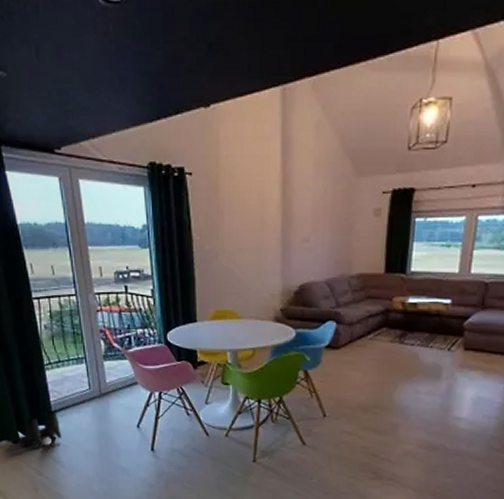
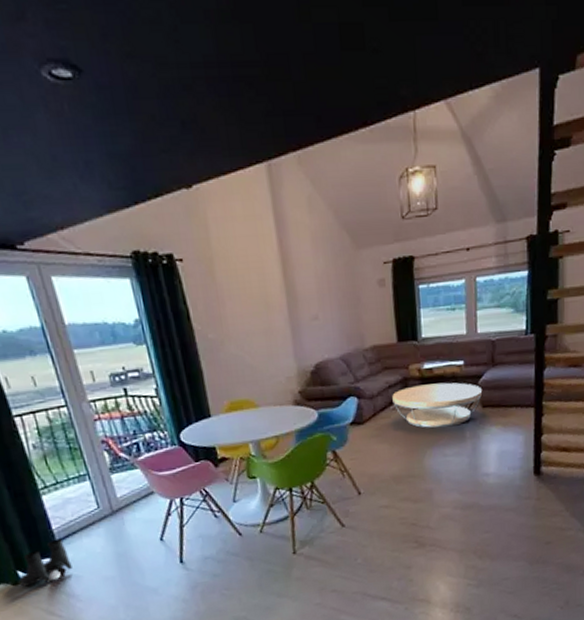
coffee table: none [371,318,467,365] -> present [392,382,483,428]

